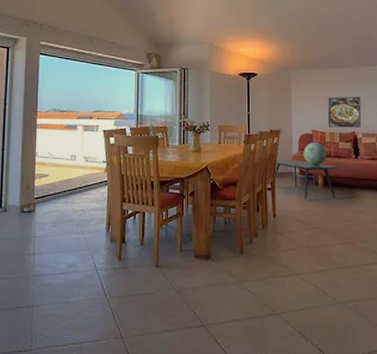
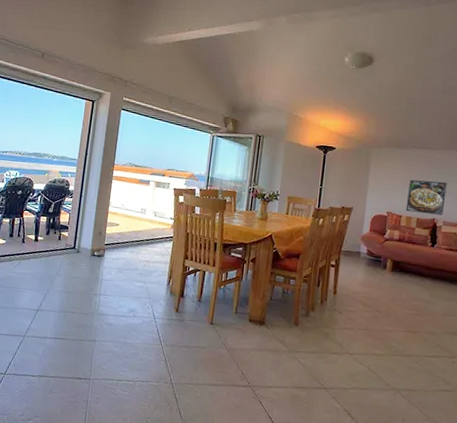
coffee table: present [273,160,339,199] -> none [339,238,411,285]
decorative globe: present [303,143,327,165] -> none [374,224,401,248]

